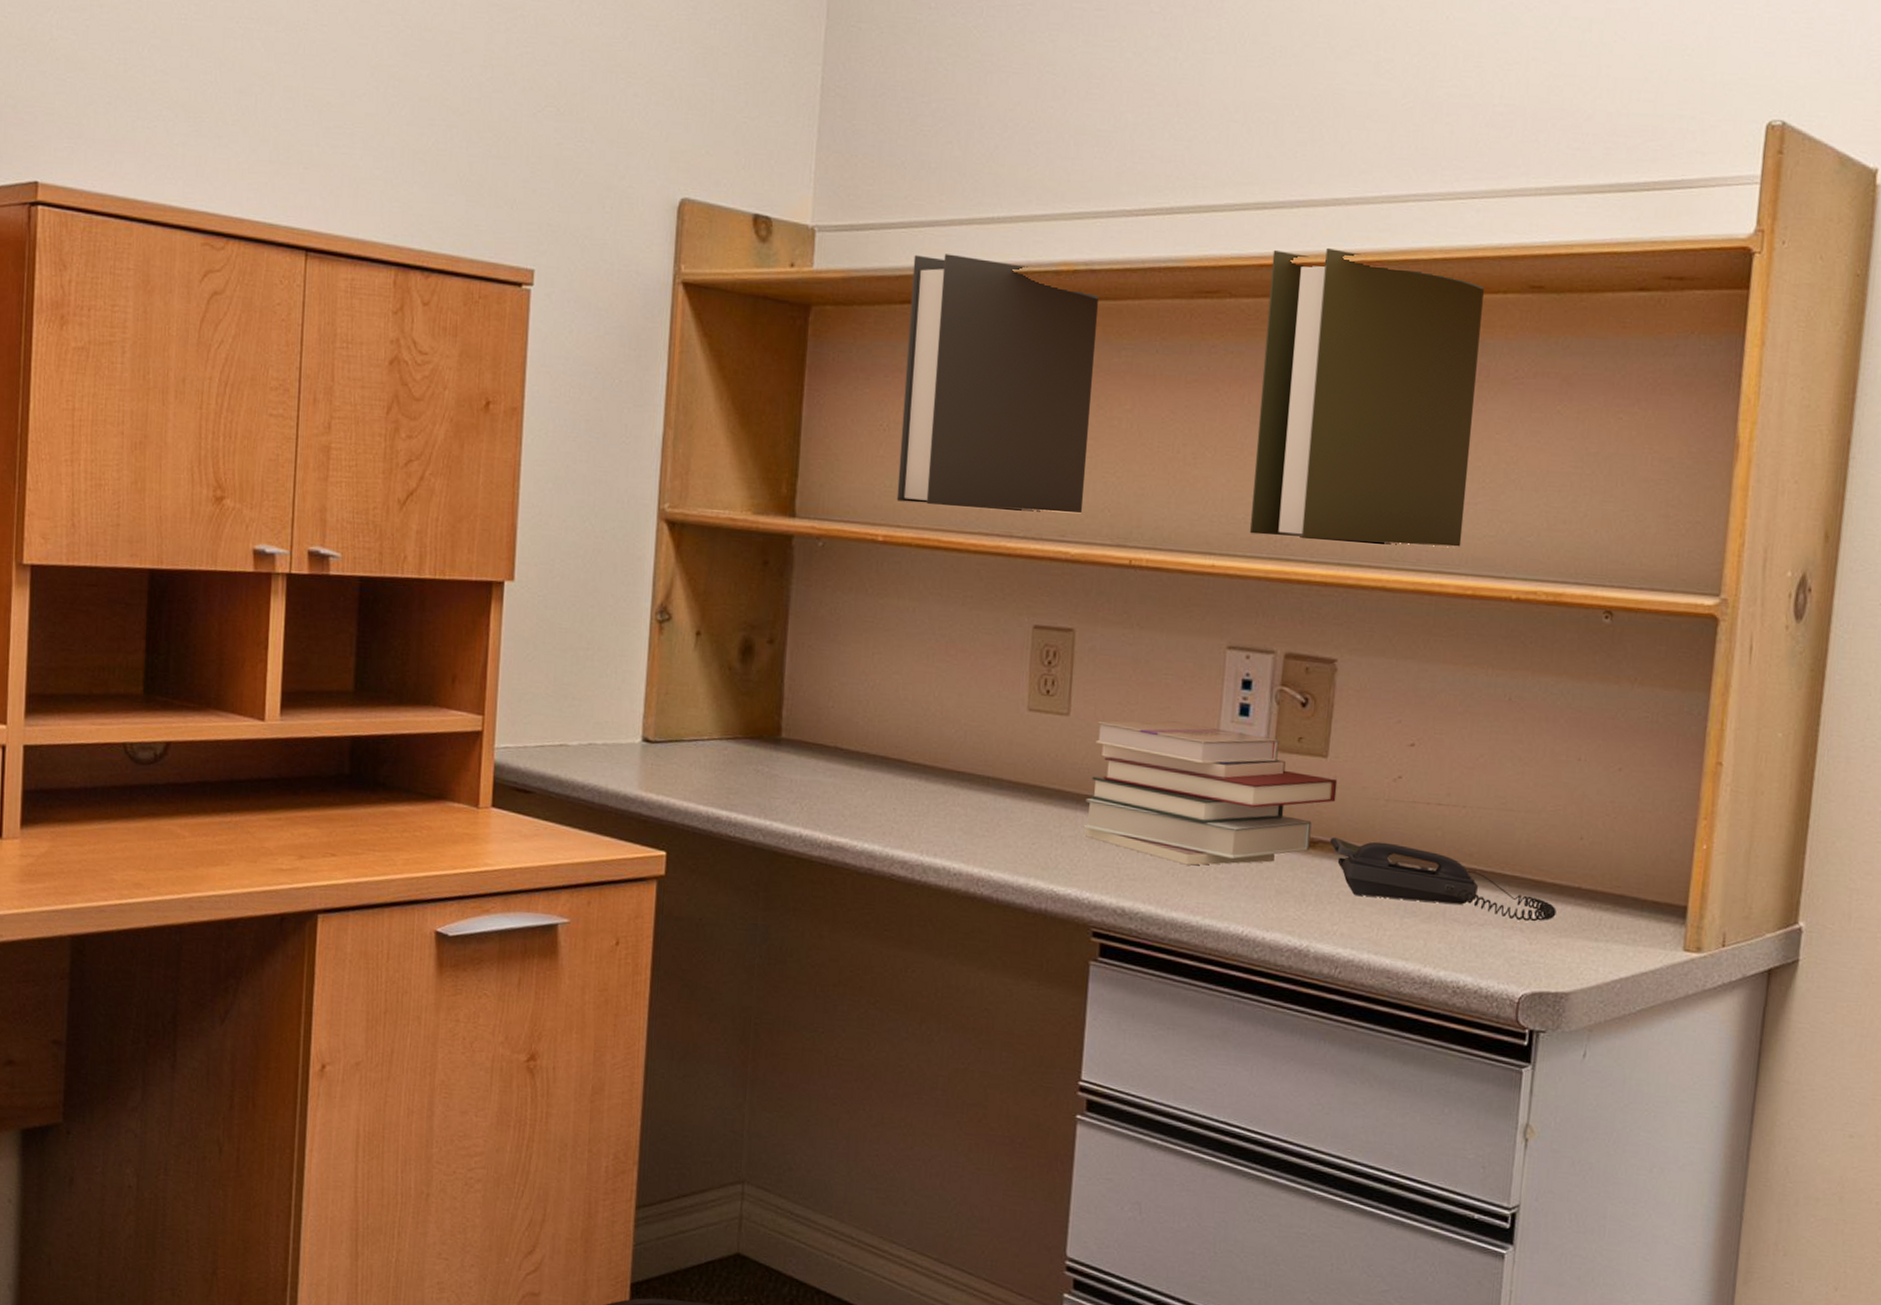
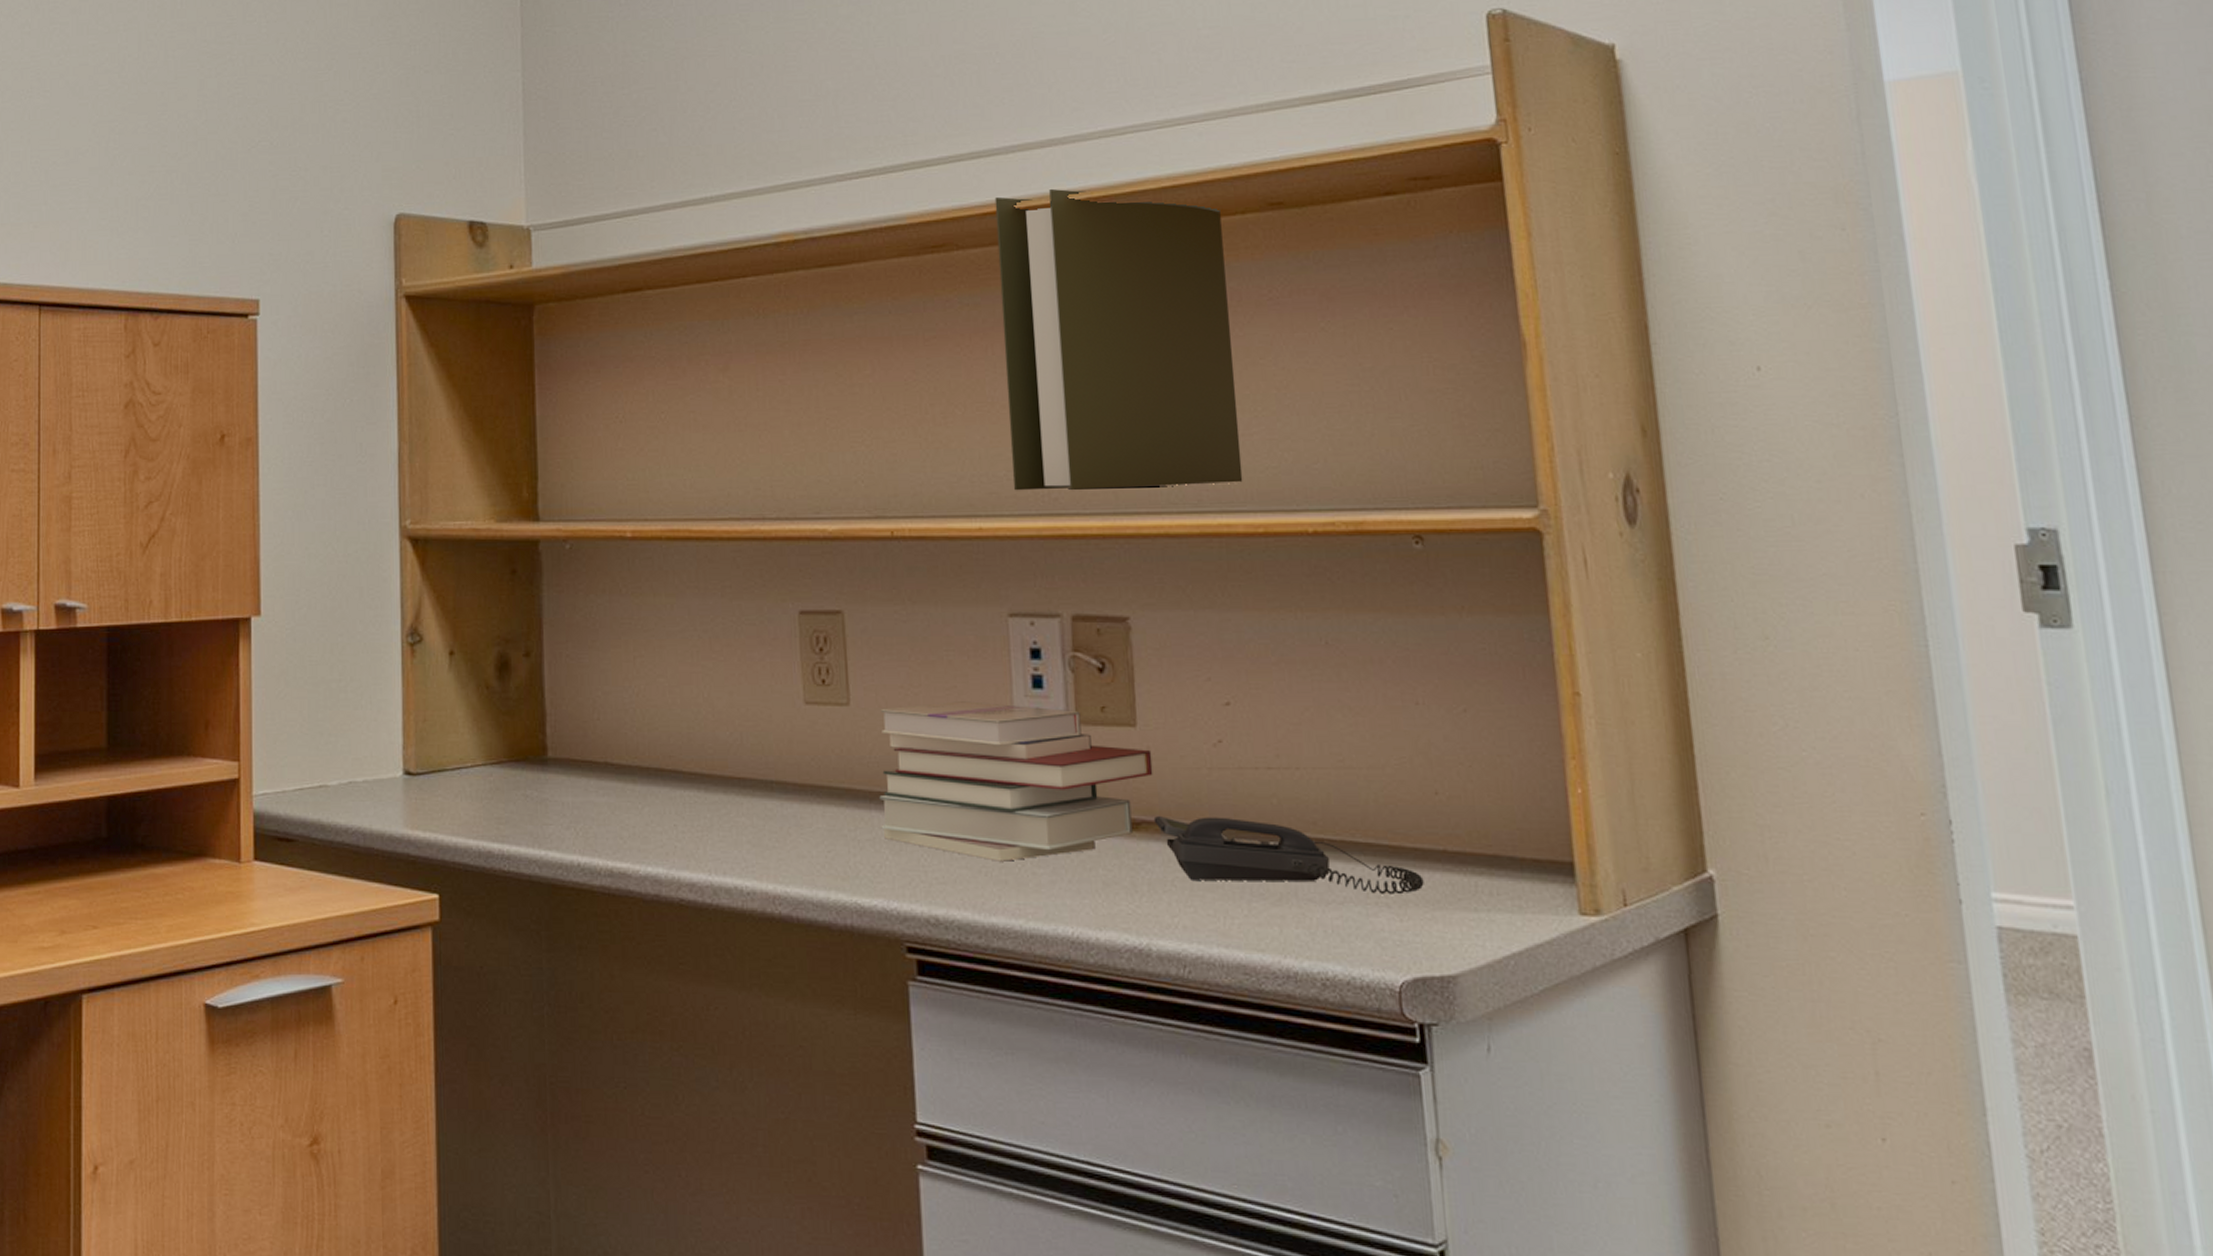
binder: present [896,254,1098,514] -> none [631,238,835,494]

